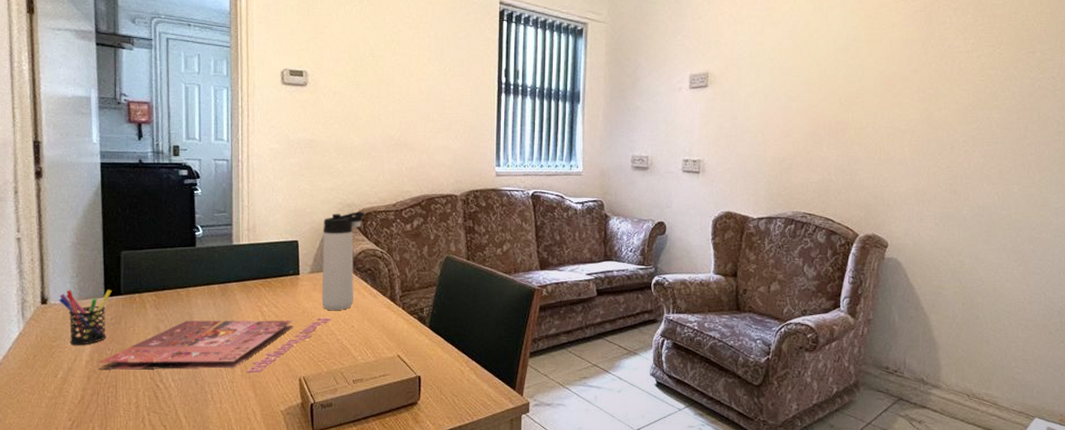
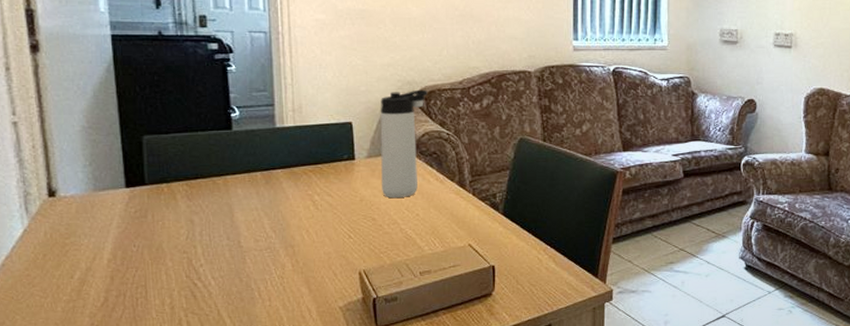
pen holder: present [58,289,112,345] -> none [69,179,134,242]
cover: present [97,317,332,374] -> none [122,206,394,268]

